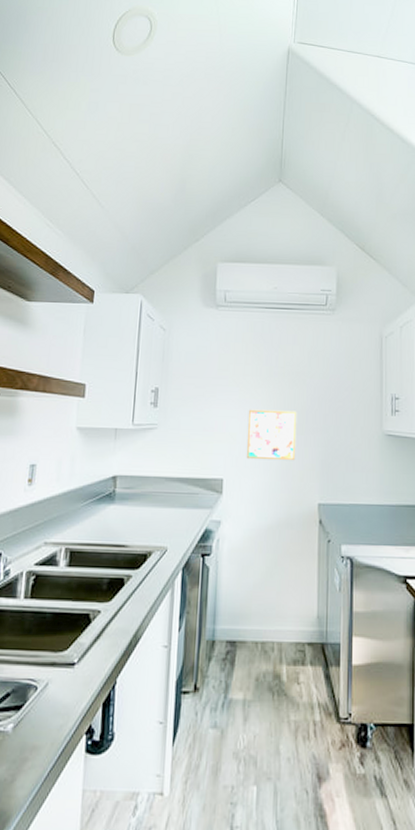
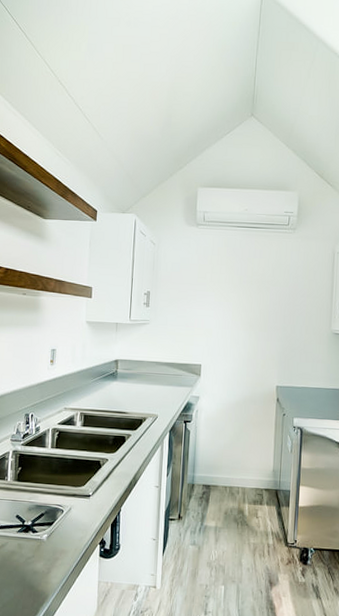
wall art: present [246,409,297,461] -> none [219,310,262,352]

